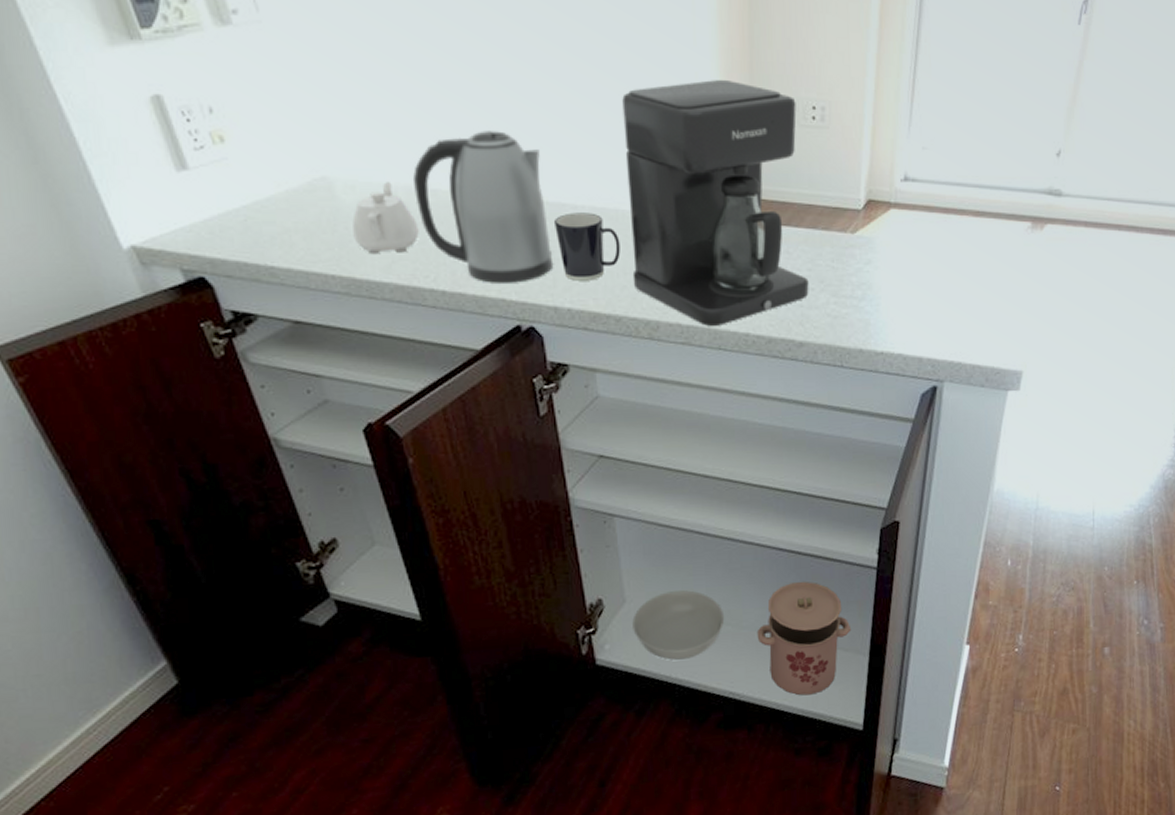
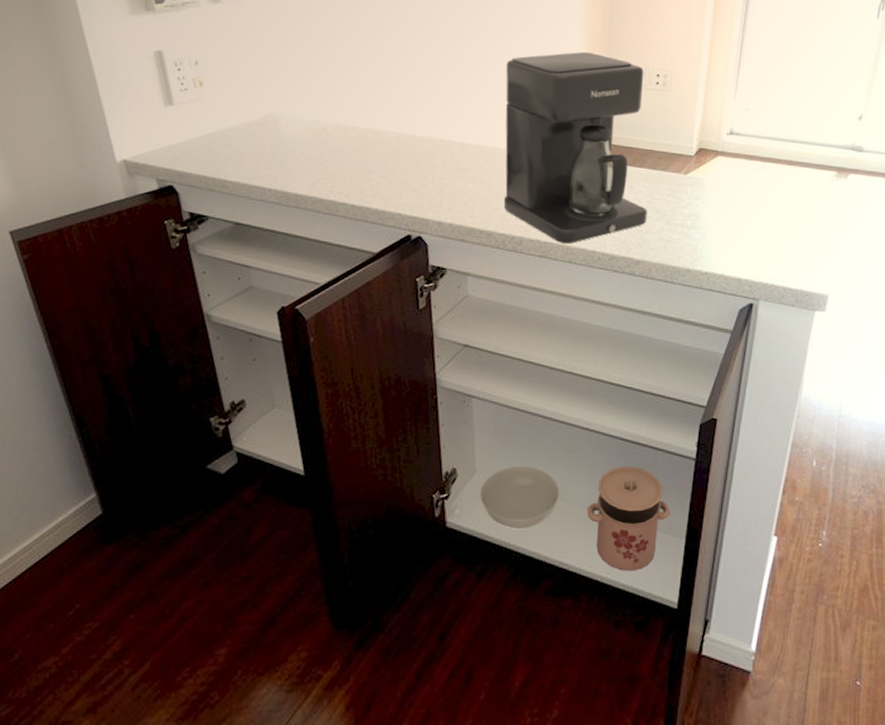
teapot: present [352,182,419,255] -> none [289,120,340,174]
kettle: present [412,131,552,283] -> none [339,84,441,201]
mug: present [553,212,621,281] -> none [444,148,496,202]

